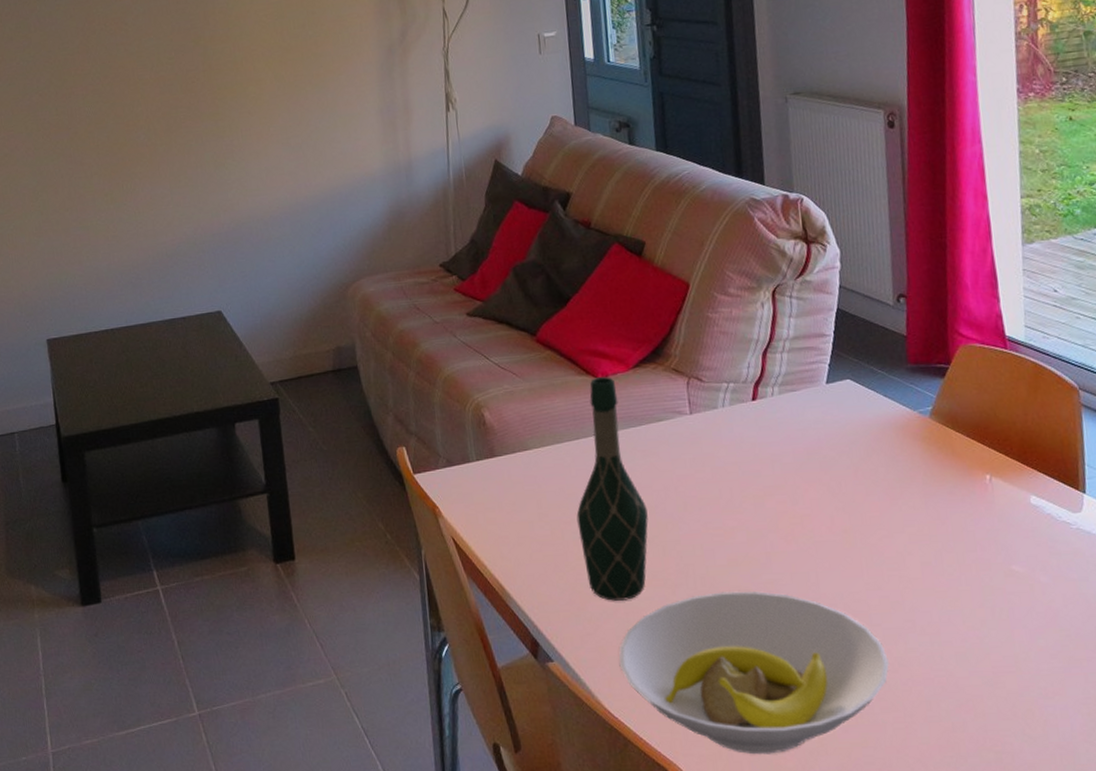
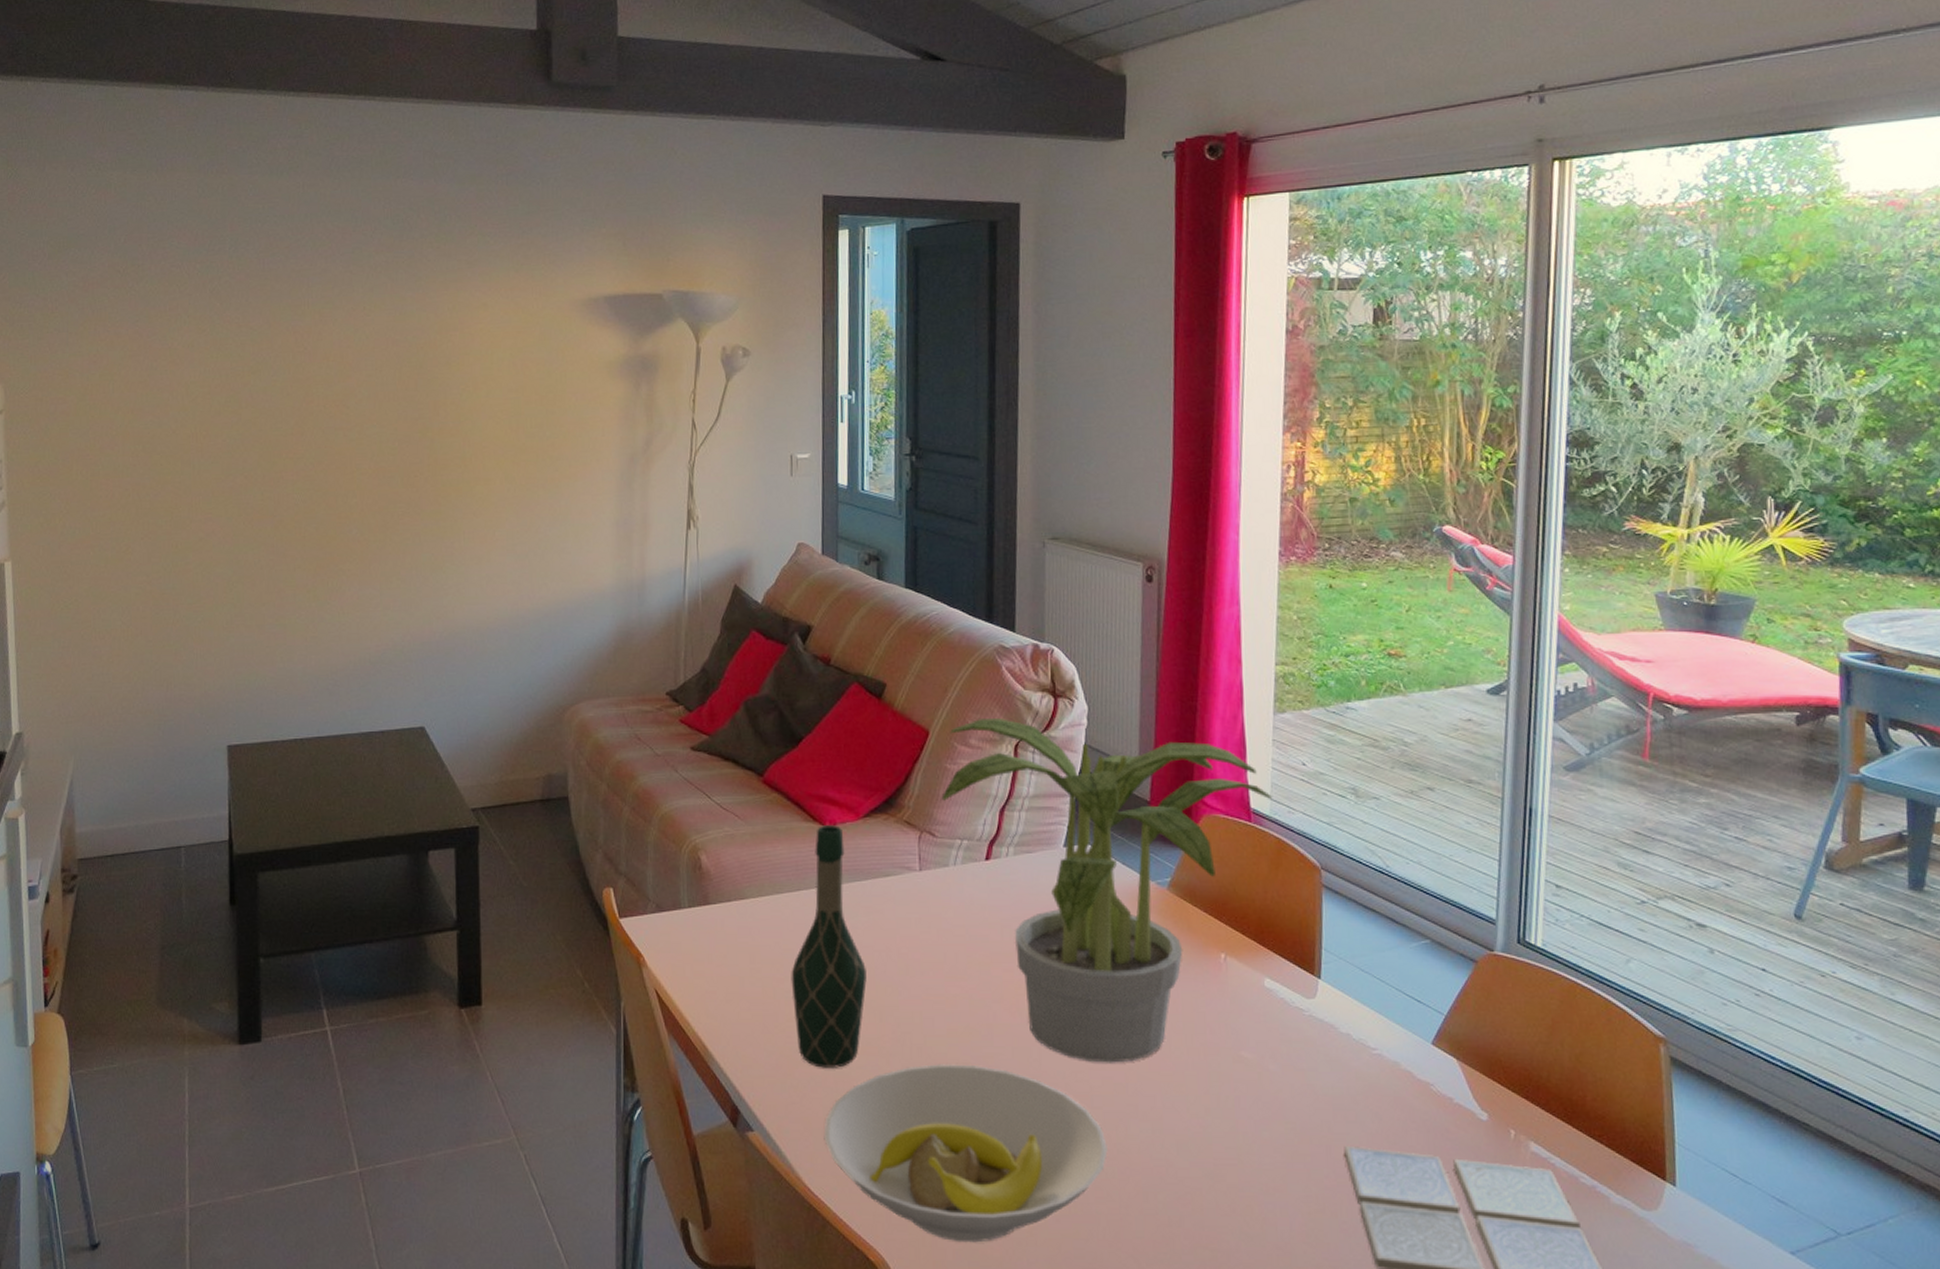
potted plant: none [705,267,1026,583] -> present [941,718,1272,1063]

